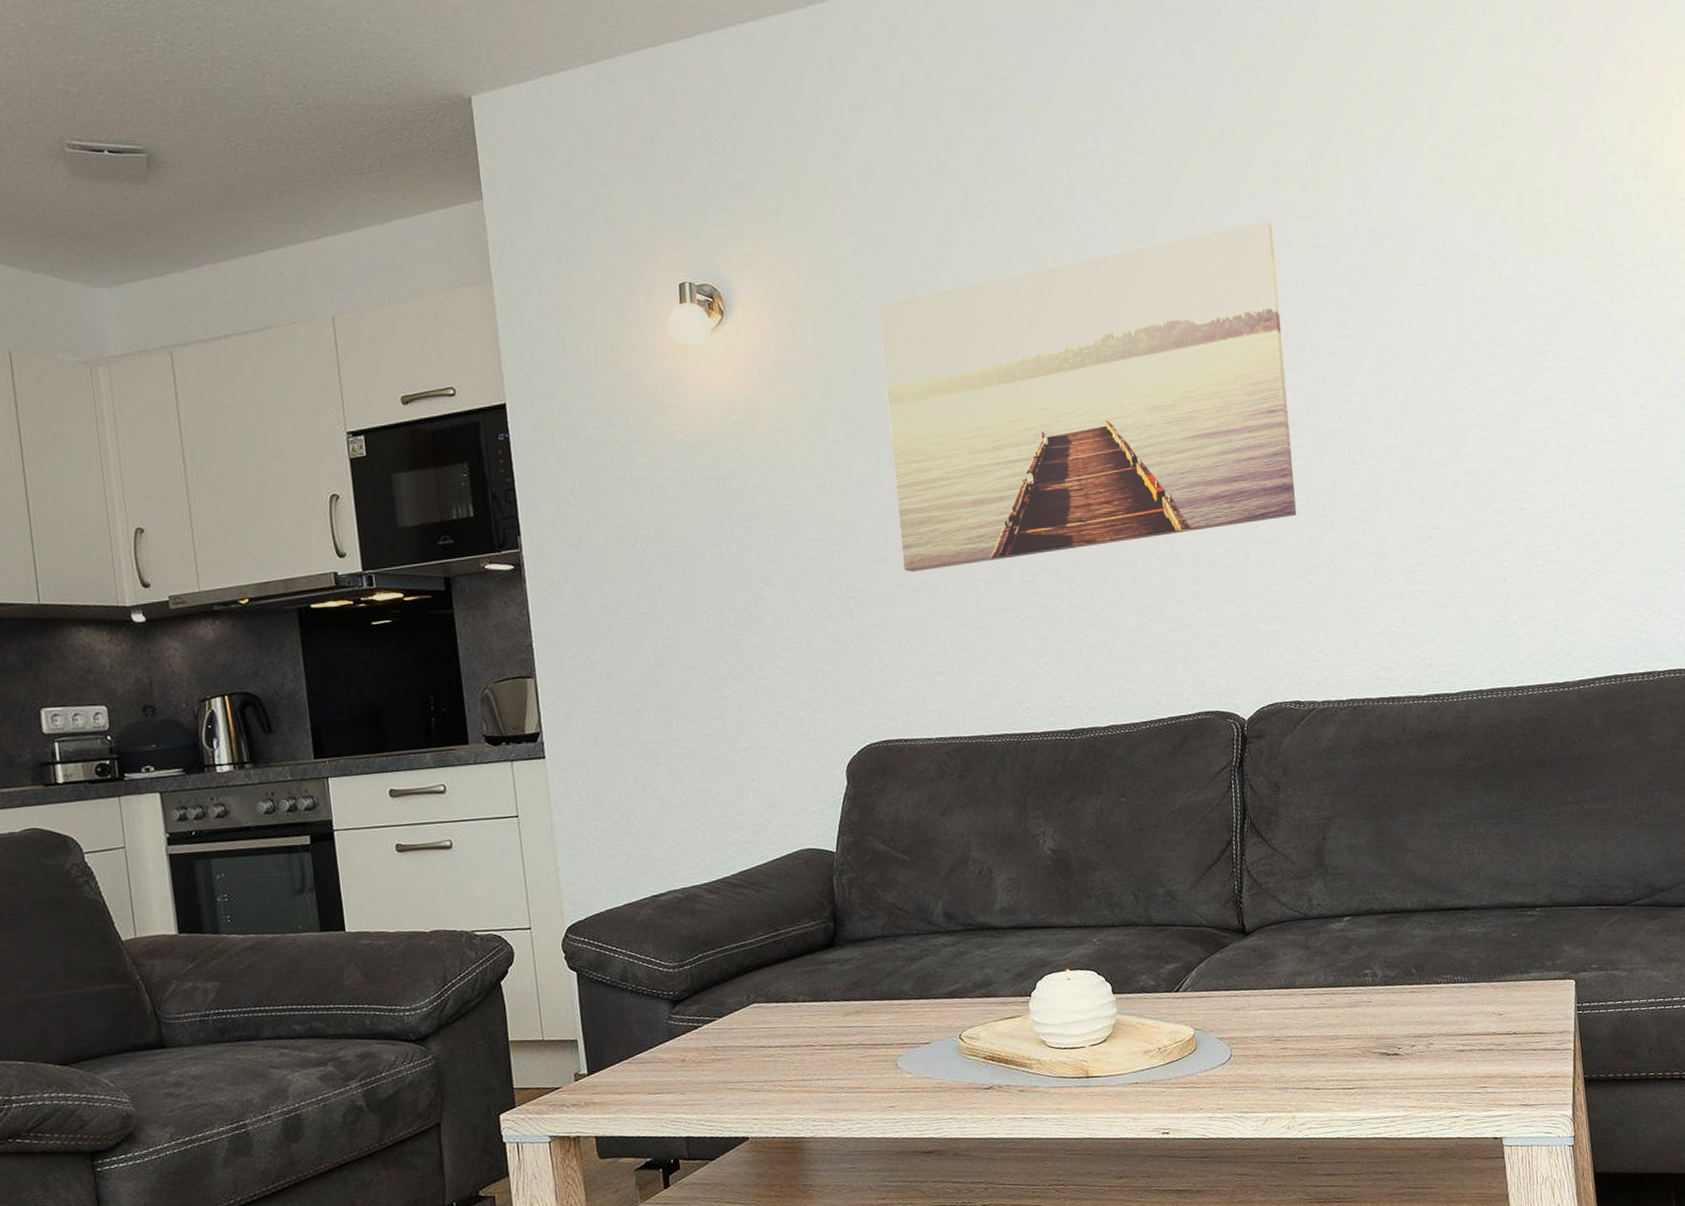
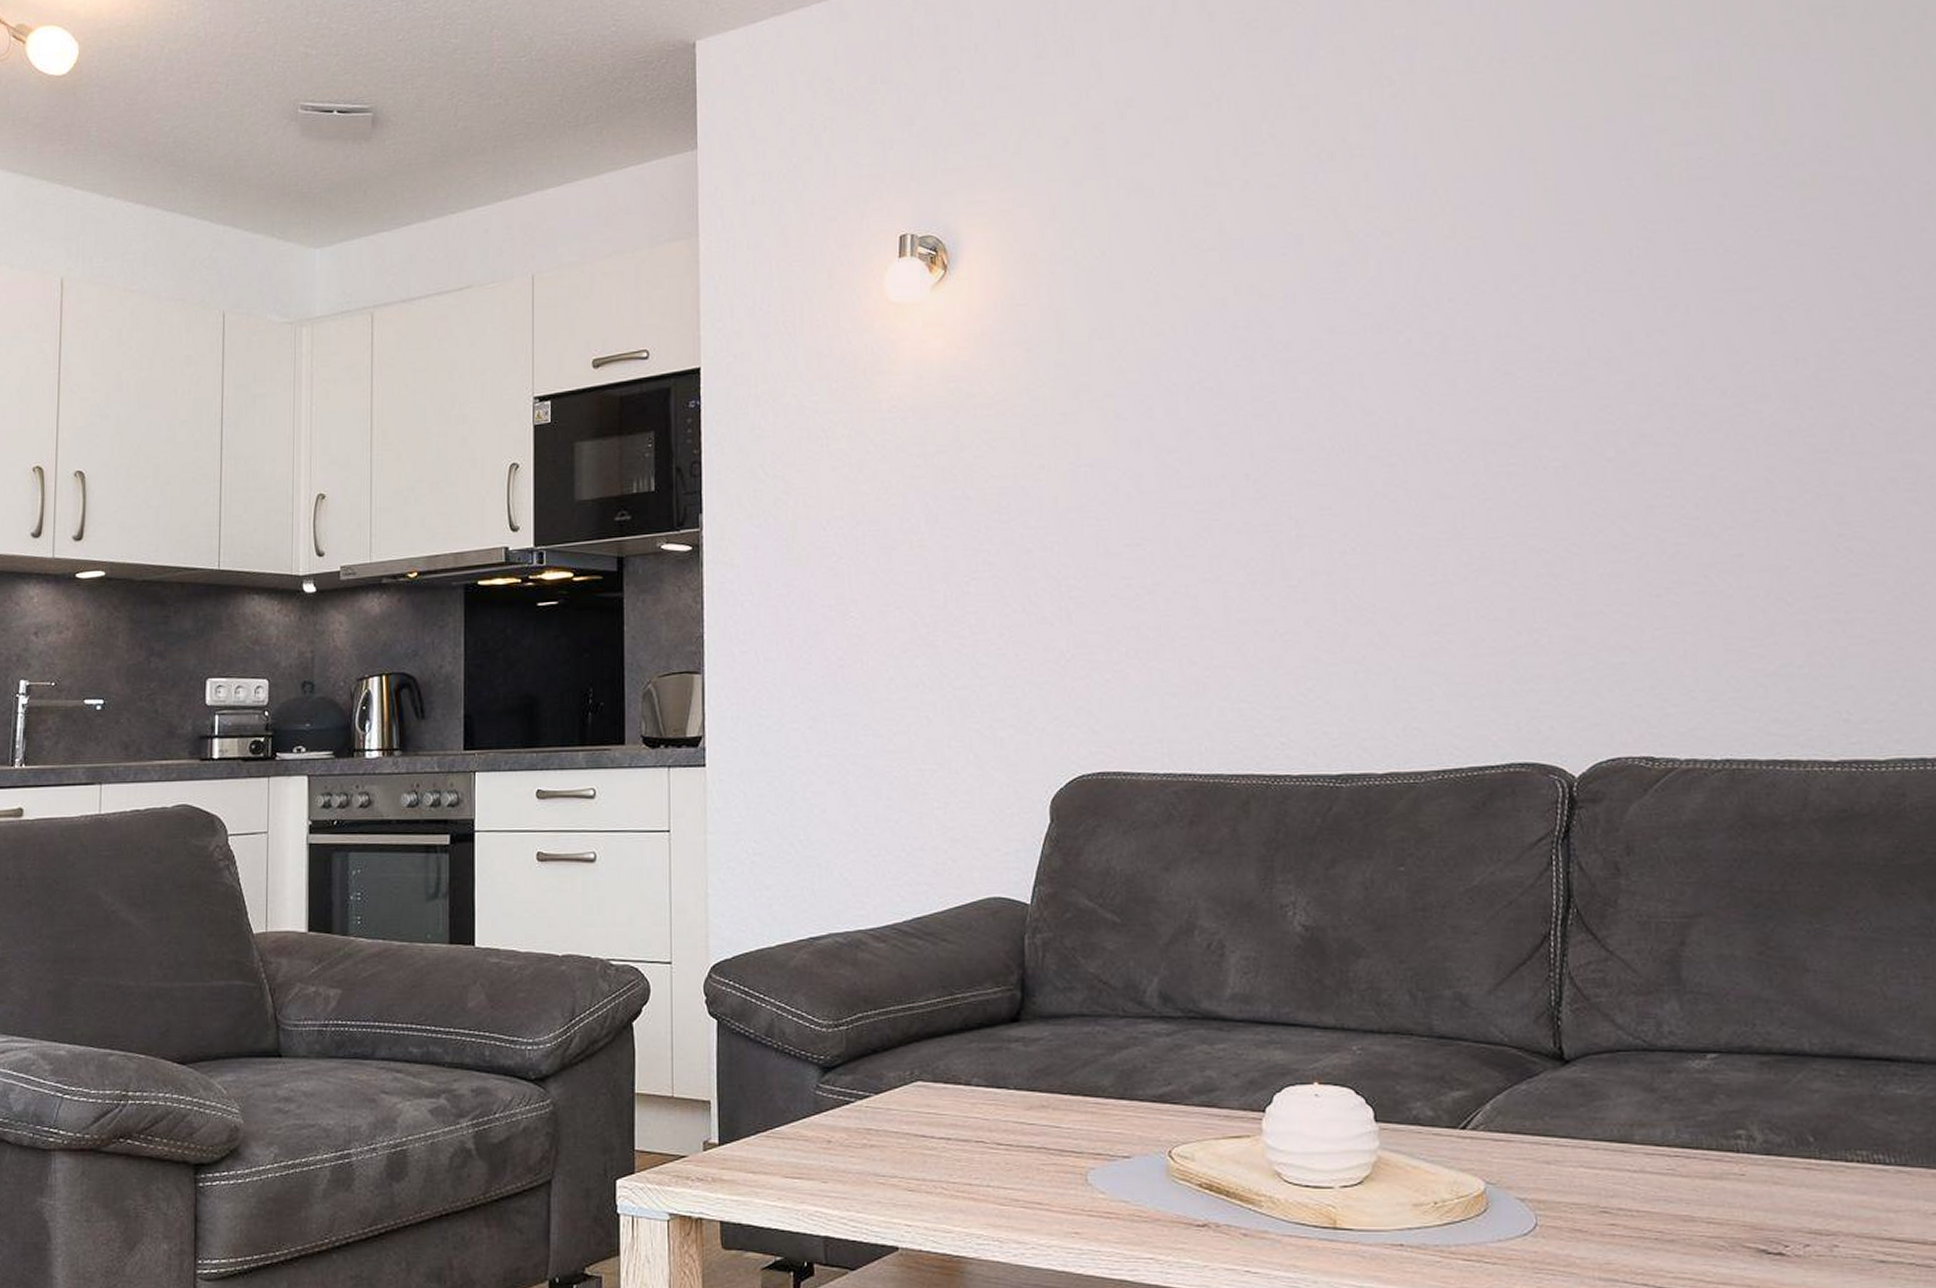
wall art: present [878,220,1297,572] -> none [1128,148,1658,570]

